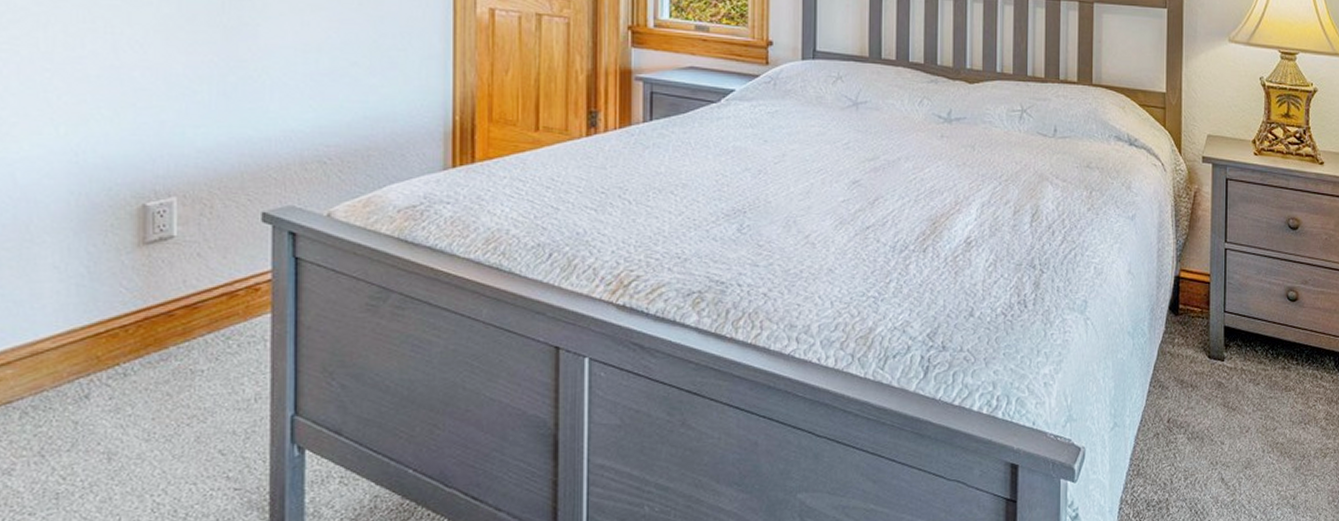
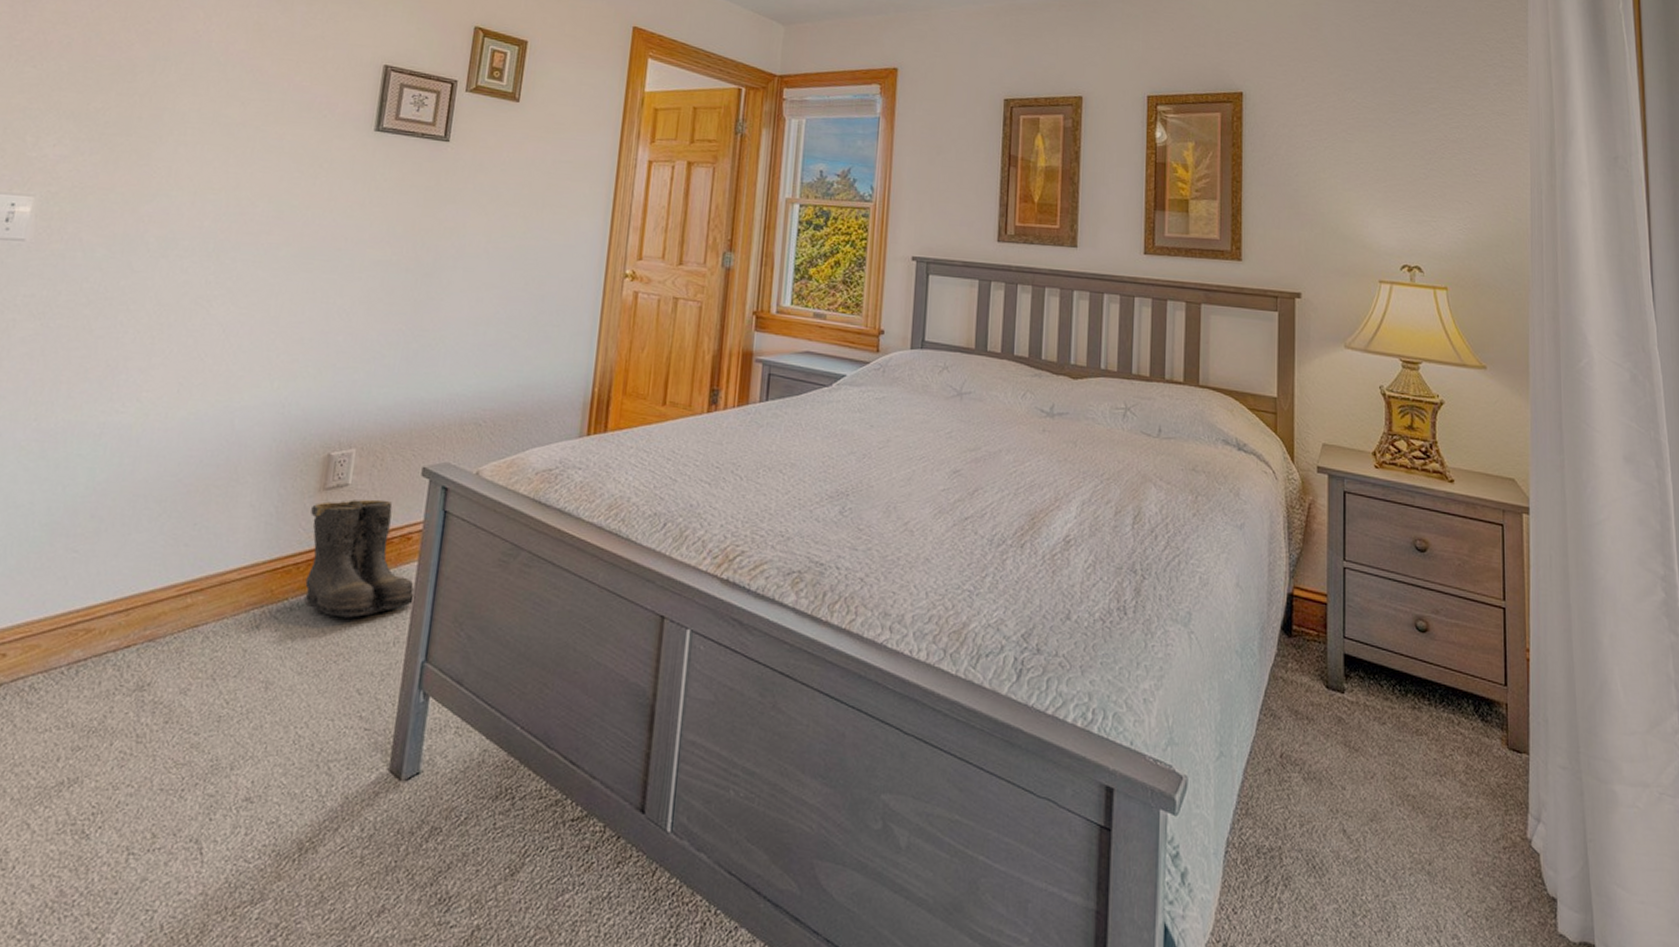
boots: none [132,250,274,379] -> present [304,499,416,618]

